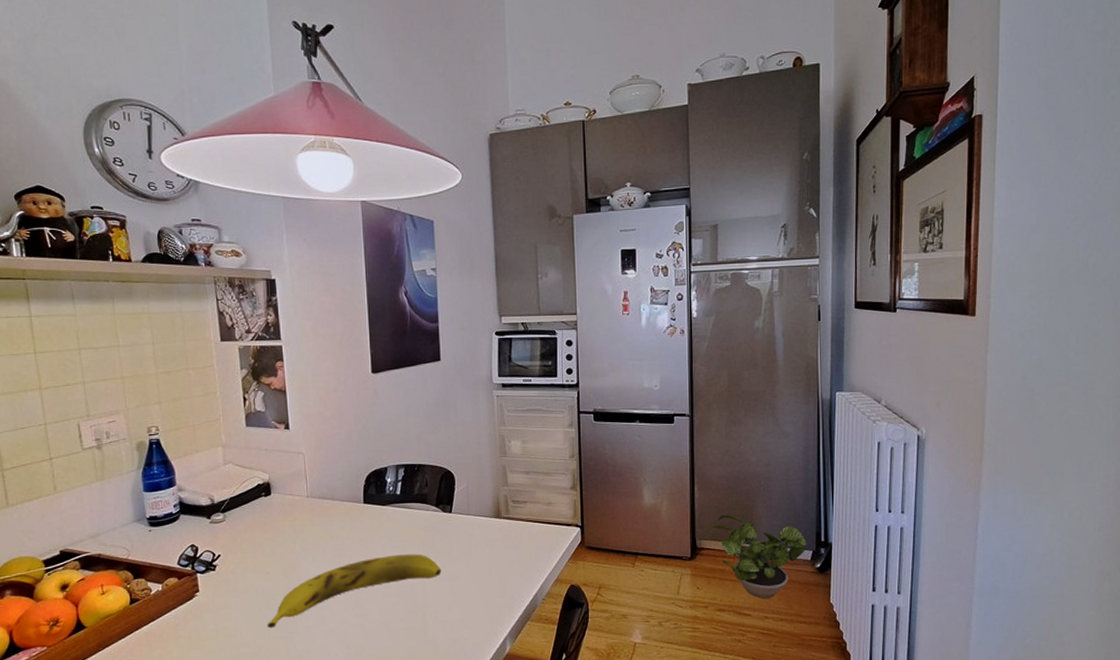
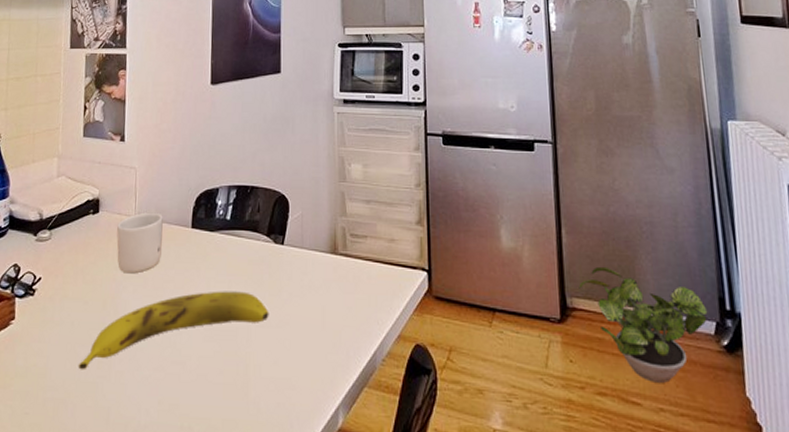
mug: none [291,492,338,546] -> present [116,212,163,274]

